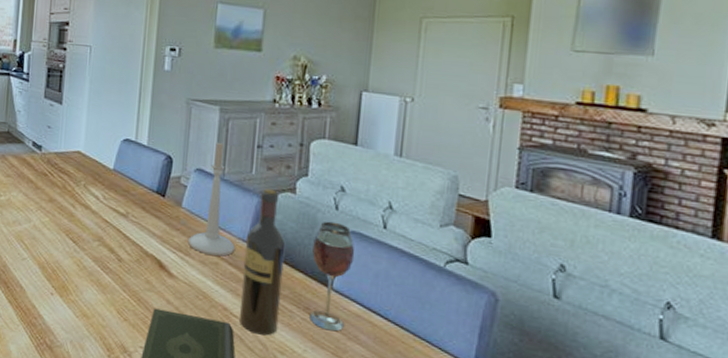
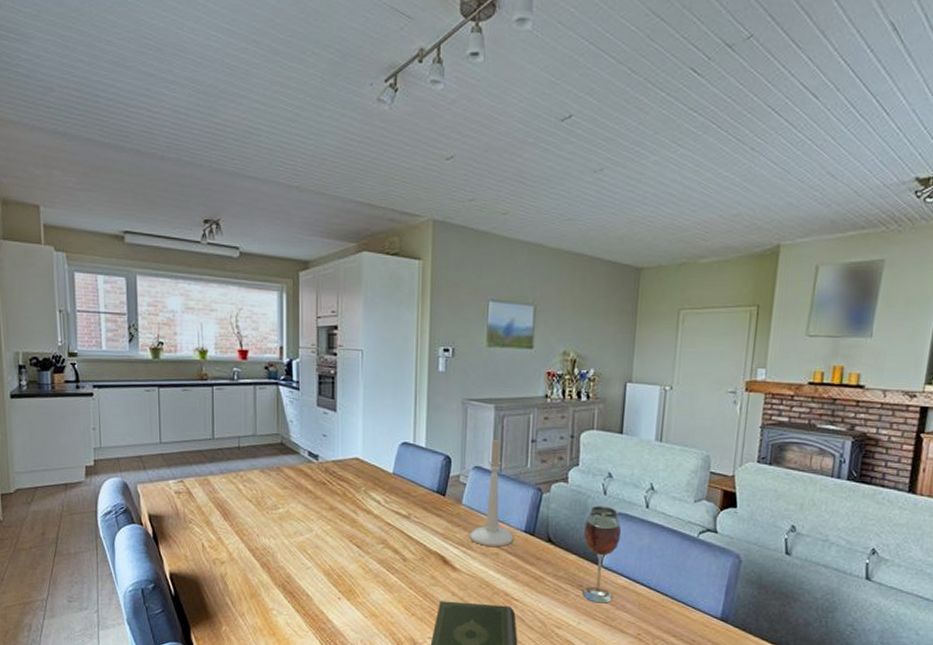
wine bottle: present [239,188,286,336] -> none [519,480,560,614]

